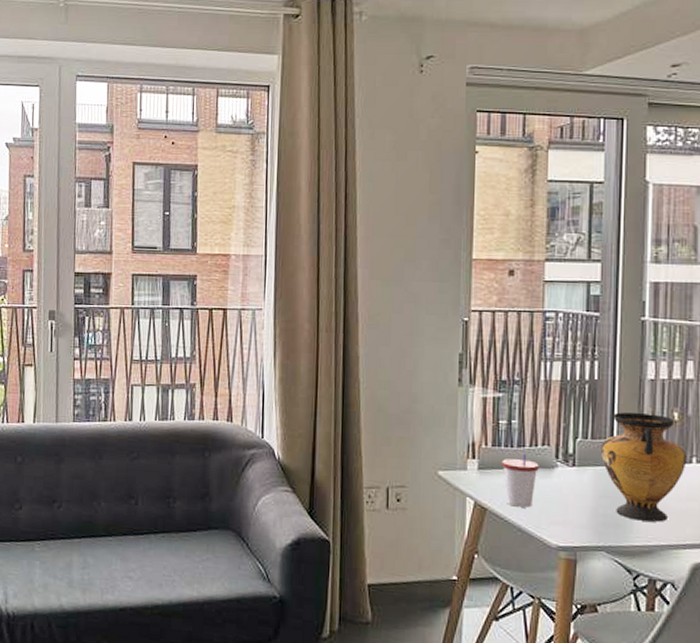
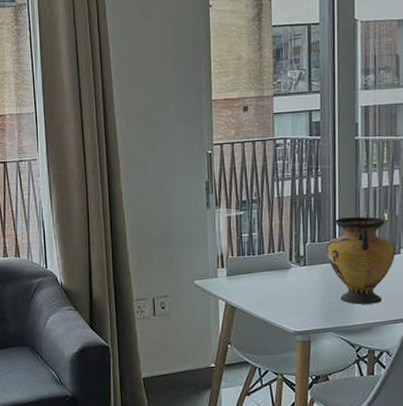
cup: present [502,454,539,508] -> none [246,260,277,303]

